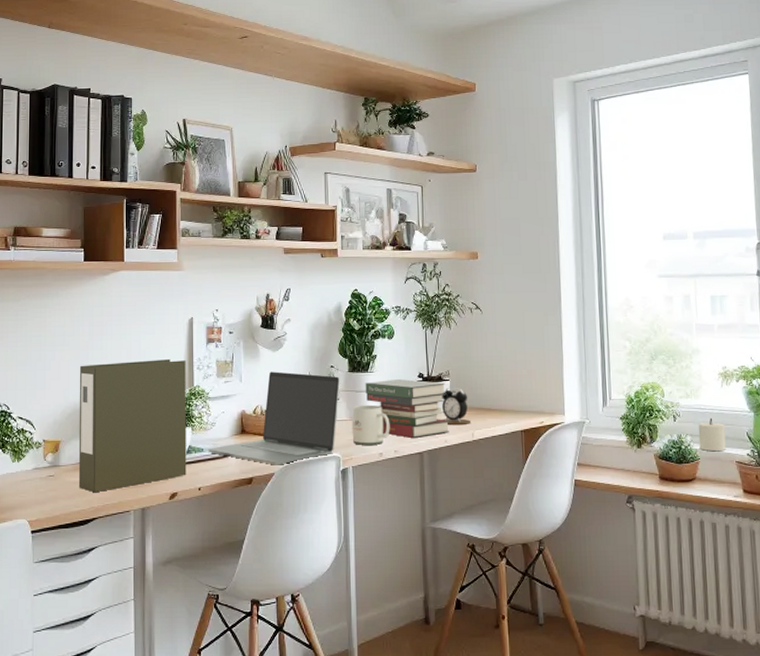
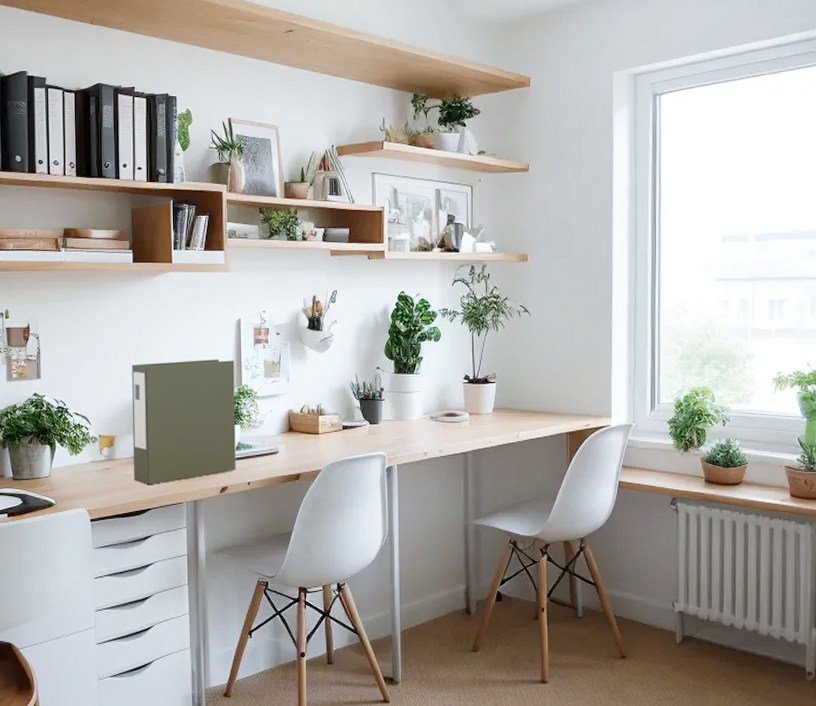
laptop: present [208,371,340,465] -> none [257,372,386,462]
mug: present [351,404,390,445] -> none [397,405,435,444]
books: present [365,379,449,438] -> none [411,381,494,438]
alarm clock: present [441,387,470,425] -> none [487,389,515,426]
candle: present [698,417,726,452] -> none [748,422,776,456]

